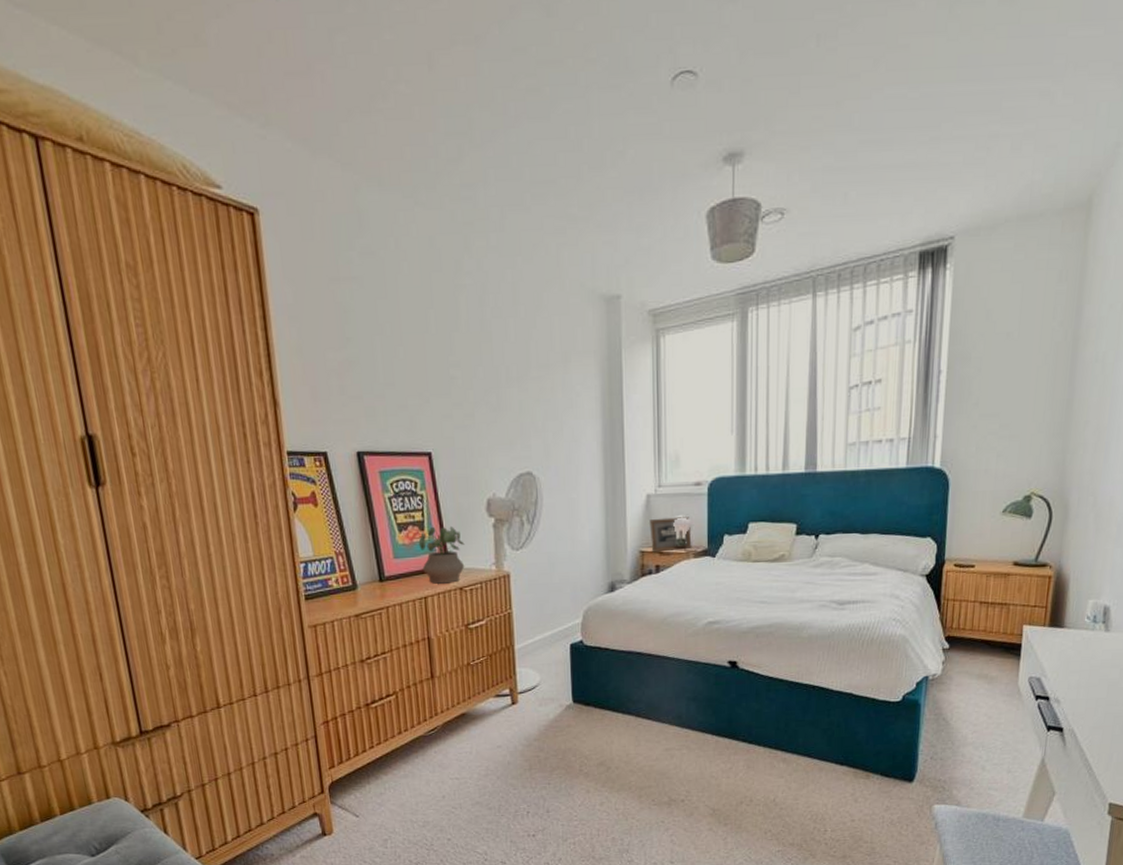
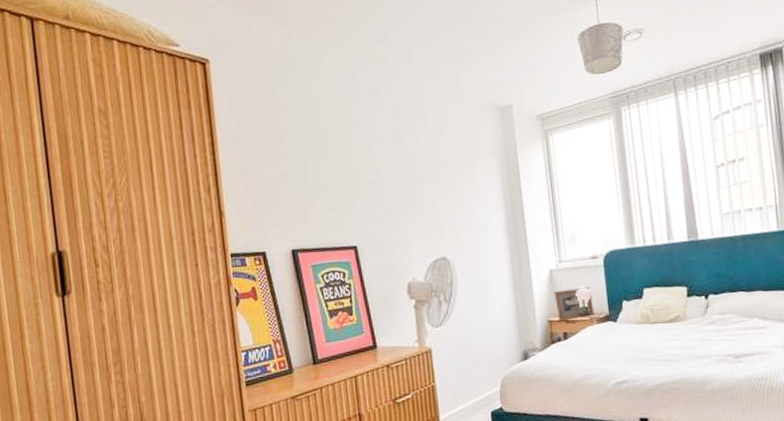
potted plant: present [418,525,465,584] -> none [347,309,391,363]

